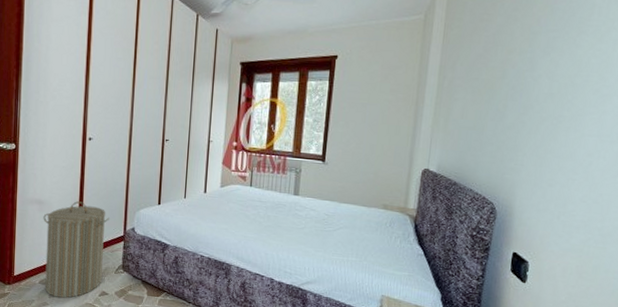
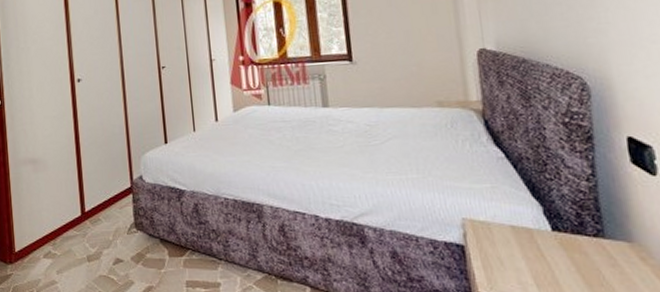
laundry hamper: present [43,201,109,298] -> none [39,154,114,272]

